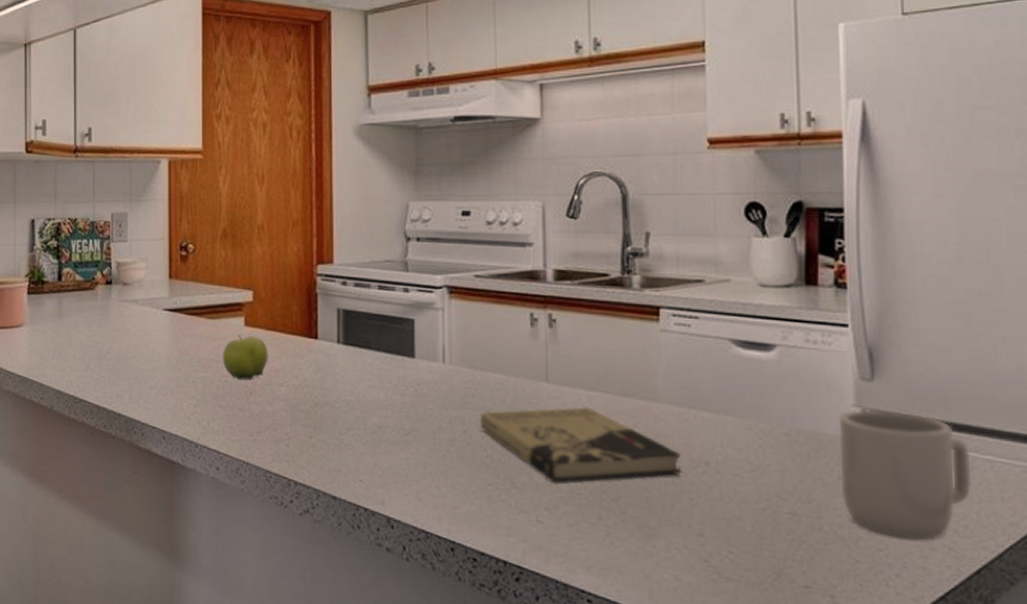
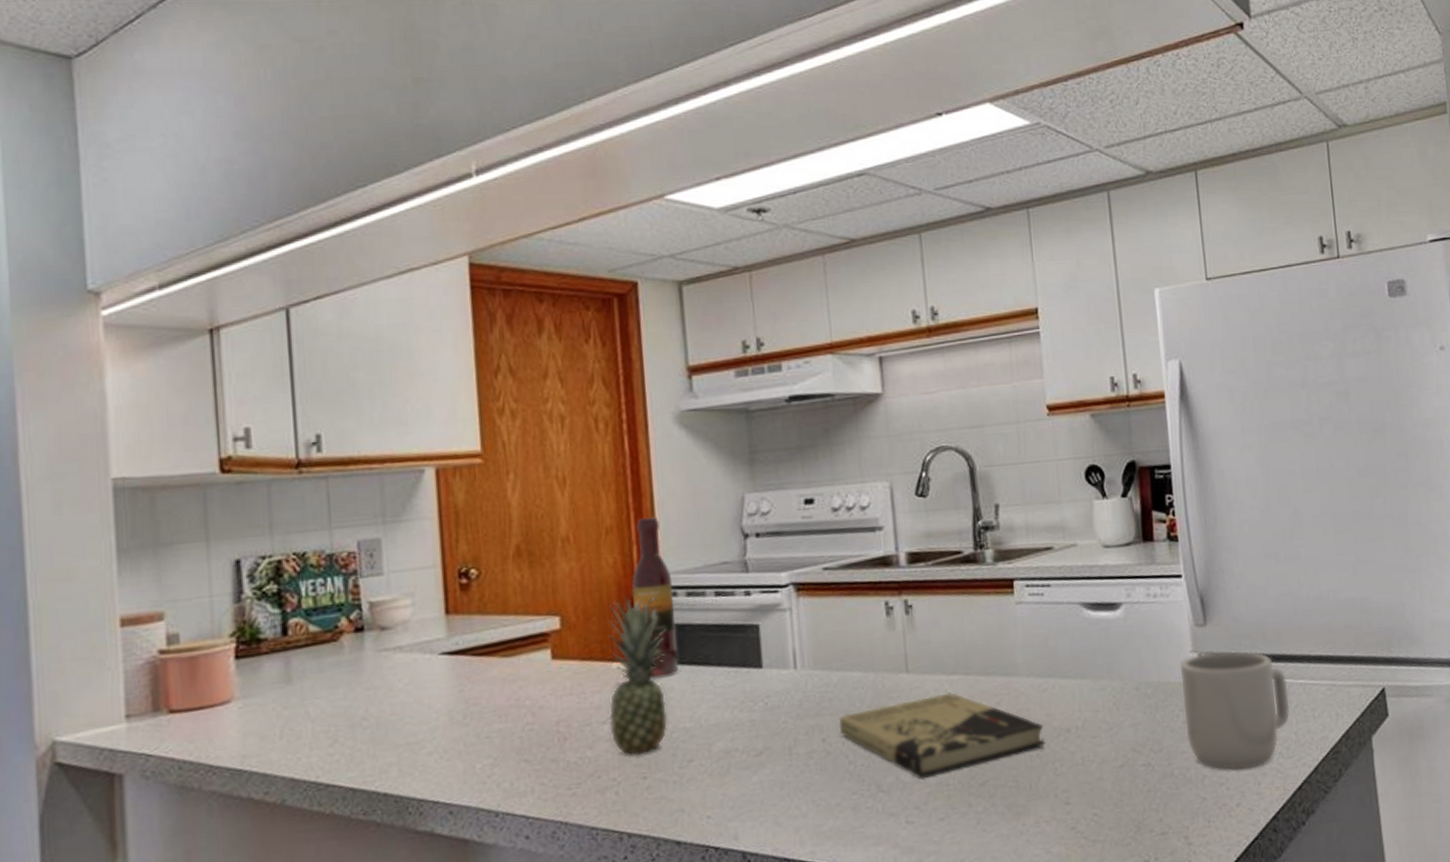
fruit: present [222,335,268,379] -> none [524,670,585,724]
fruit: none [285,281,337,416] -> present [608,597,668,755]
wine bottle: none [310,215,344,354] -> present [631,517,678,679]

